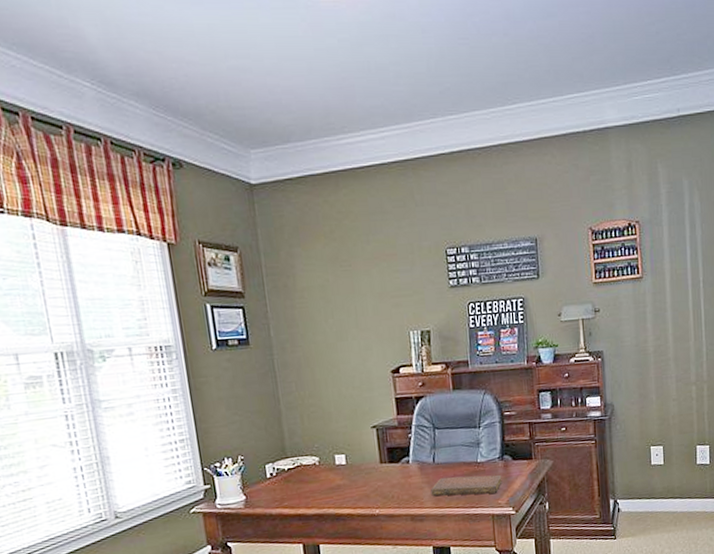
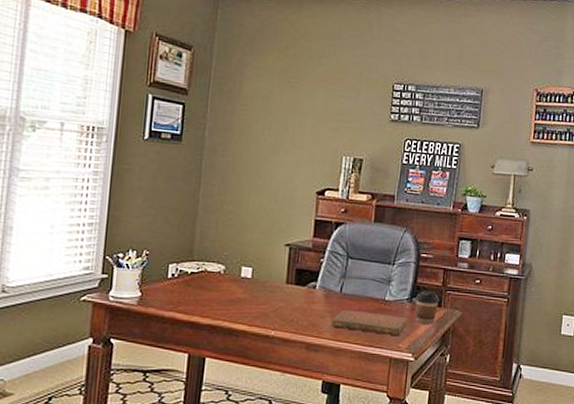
coffee cup: none [506,446,530,479] -> present [415,291,440,324]

